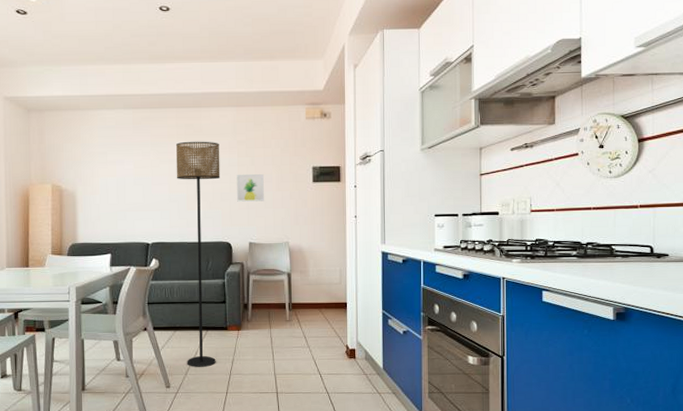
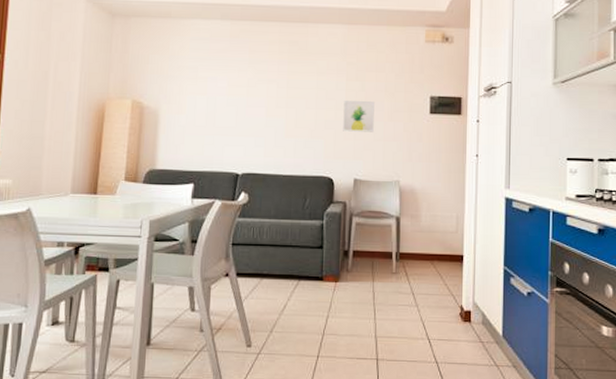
floor lamp: present [175,141,220,367] -> none [273,60,327,324]

